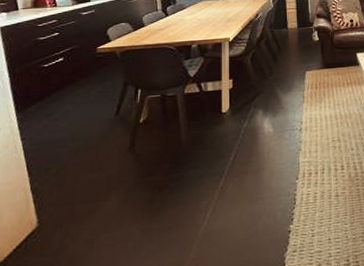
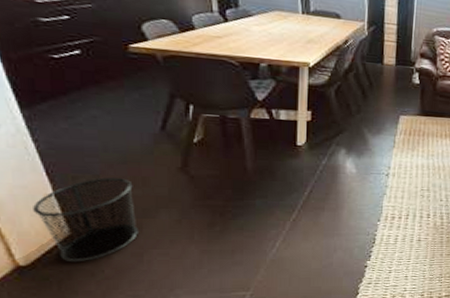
waste bin: none [13,164,93,256] -> present [33,177,140,262]

